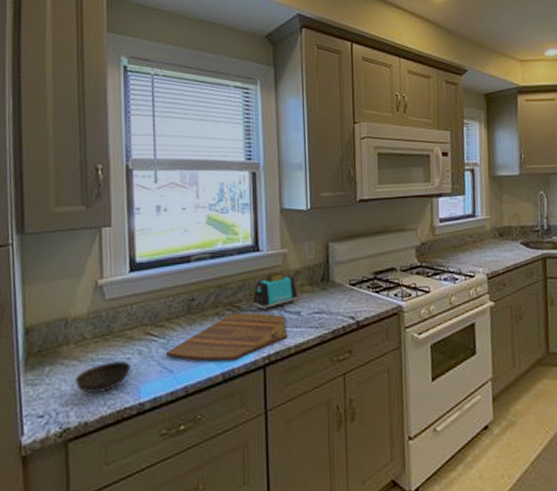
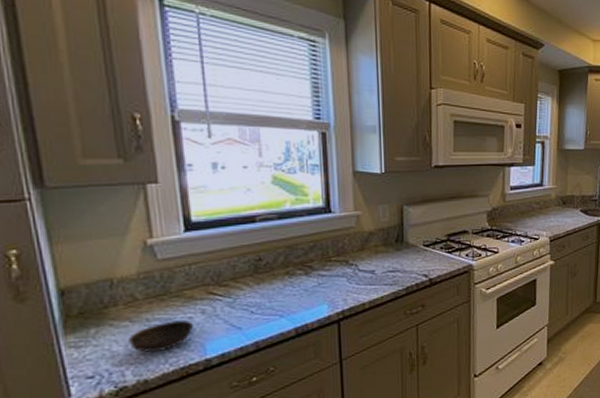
cutting board: present [165,312,288,361] -> none [232,271,362,318]
toaster: present [252,272,298,311] -> none [325,234,372,270]

